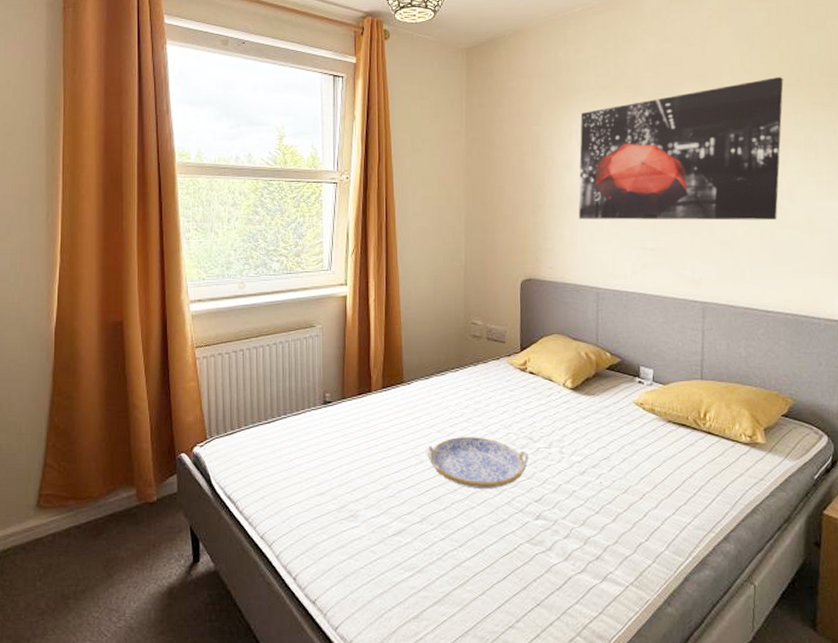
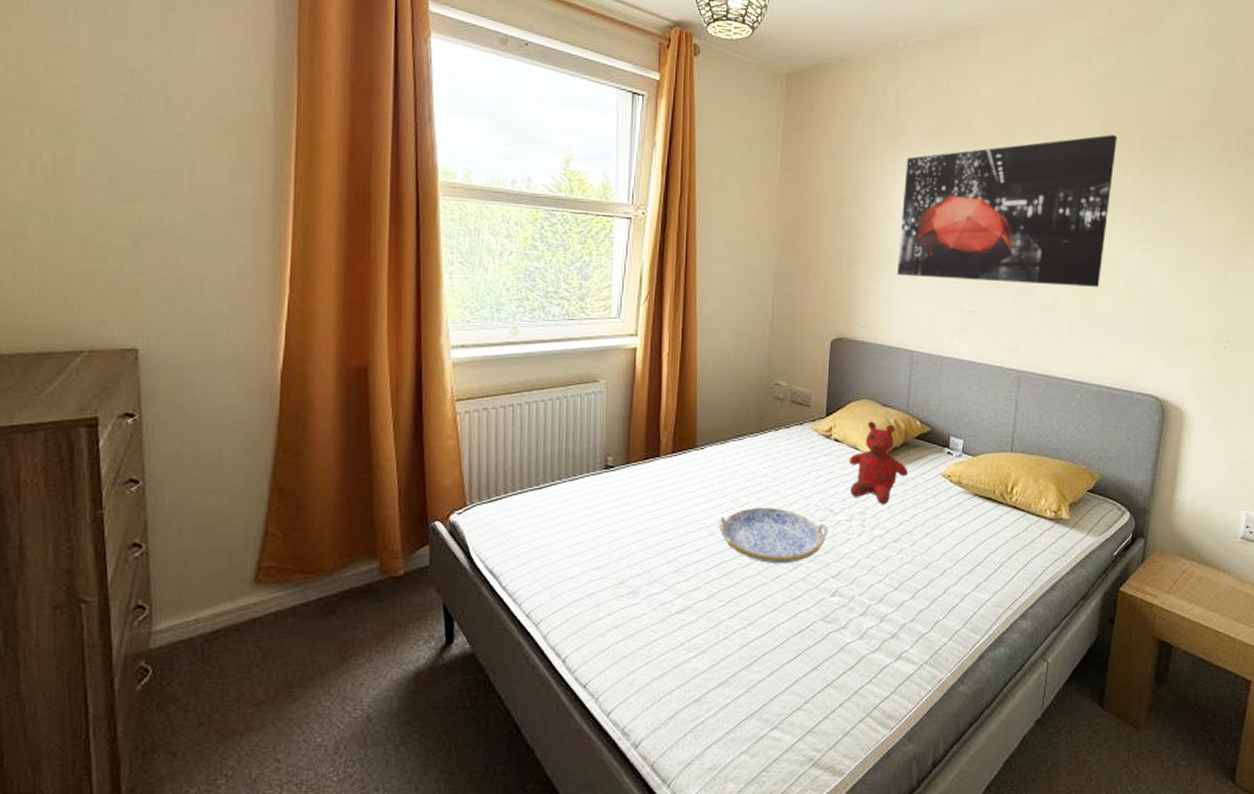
teddy bear: none [544,354,602,433] -> present [848,421,909,505]

